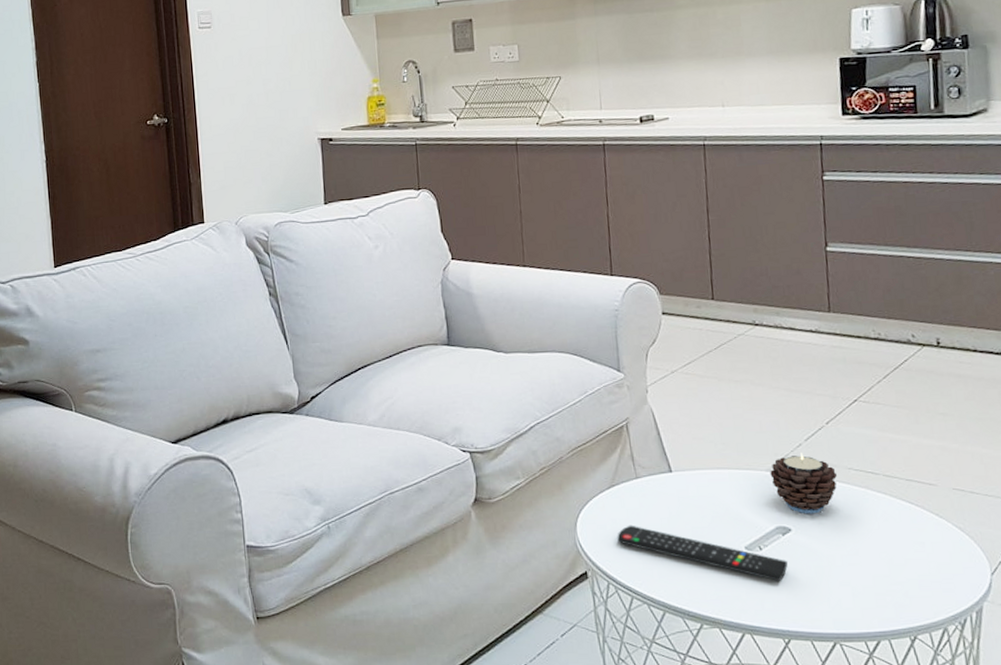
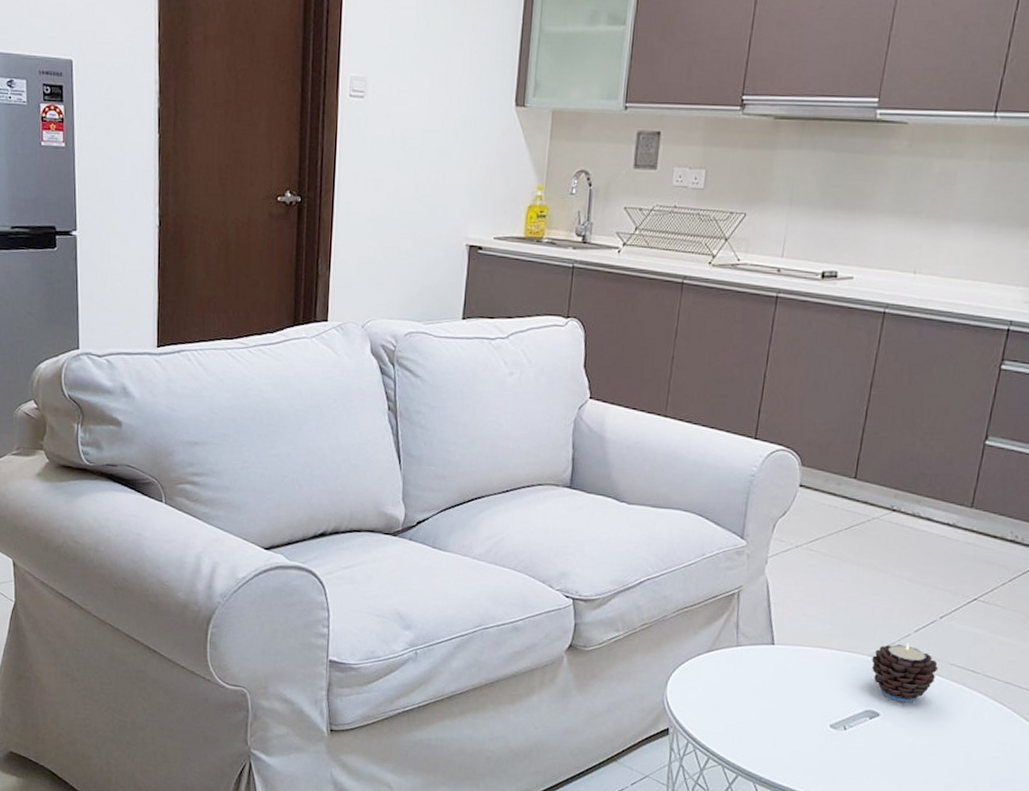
remote control: present [617,525,788,581] -> none [705,689,868,761]

